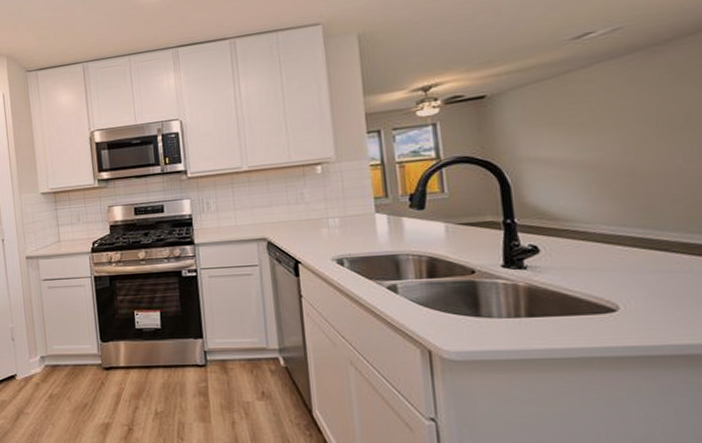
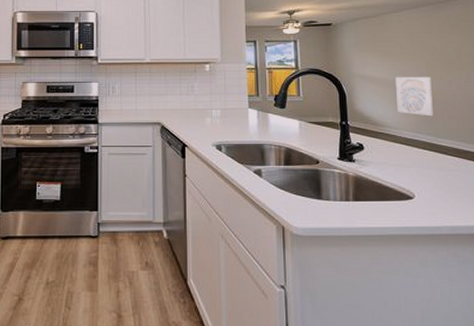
wall art: none [585,150,647,203] -> present [395,77,434,117]

